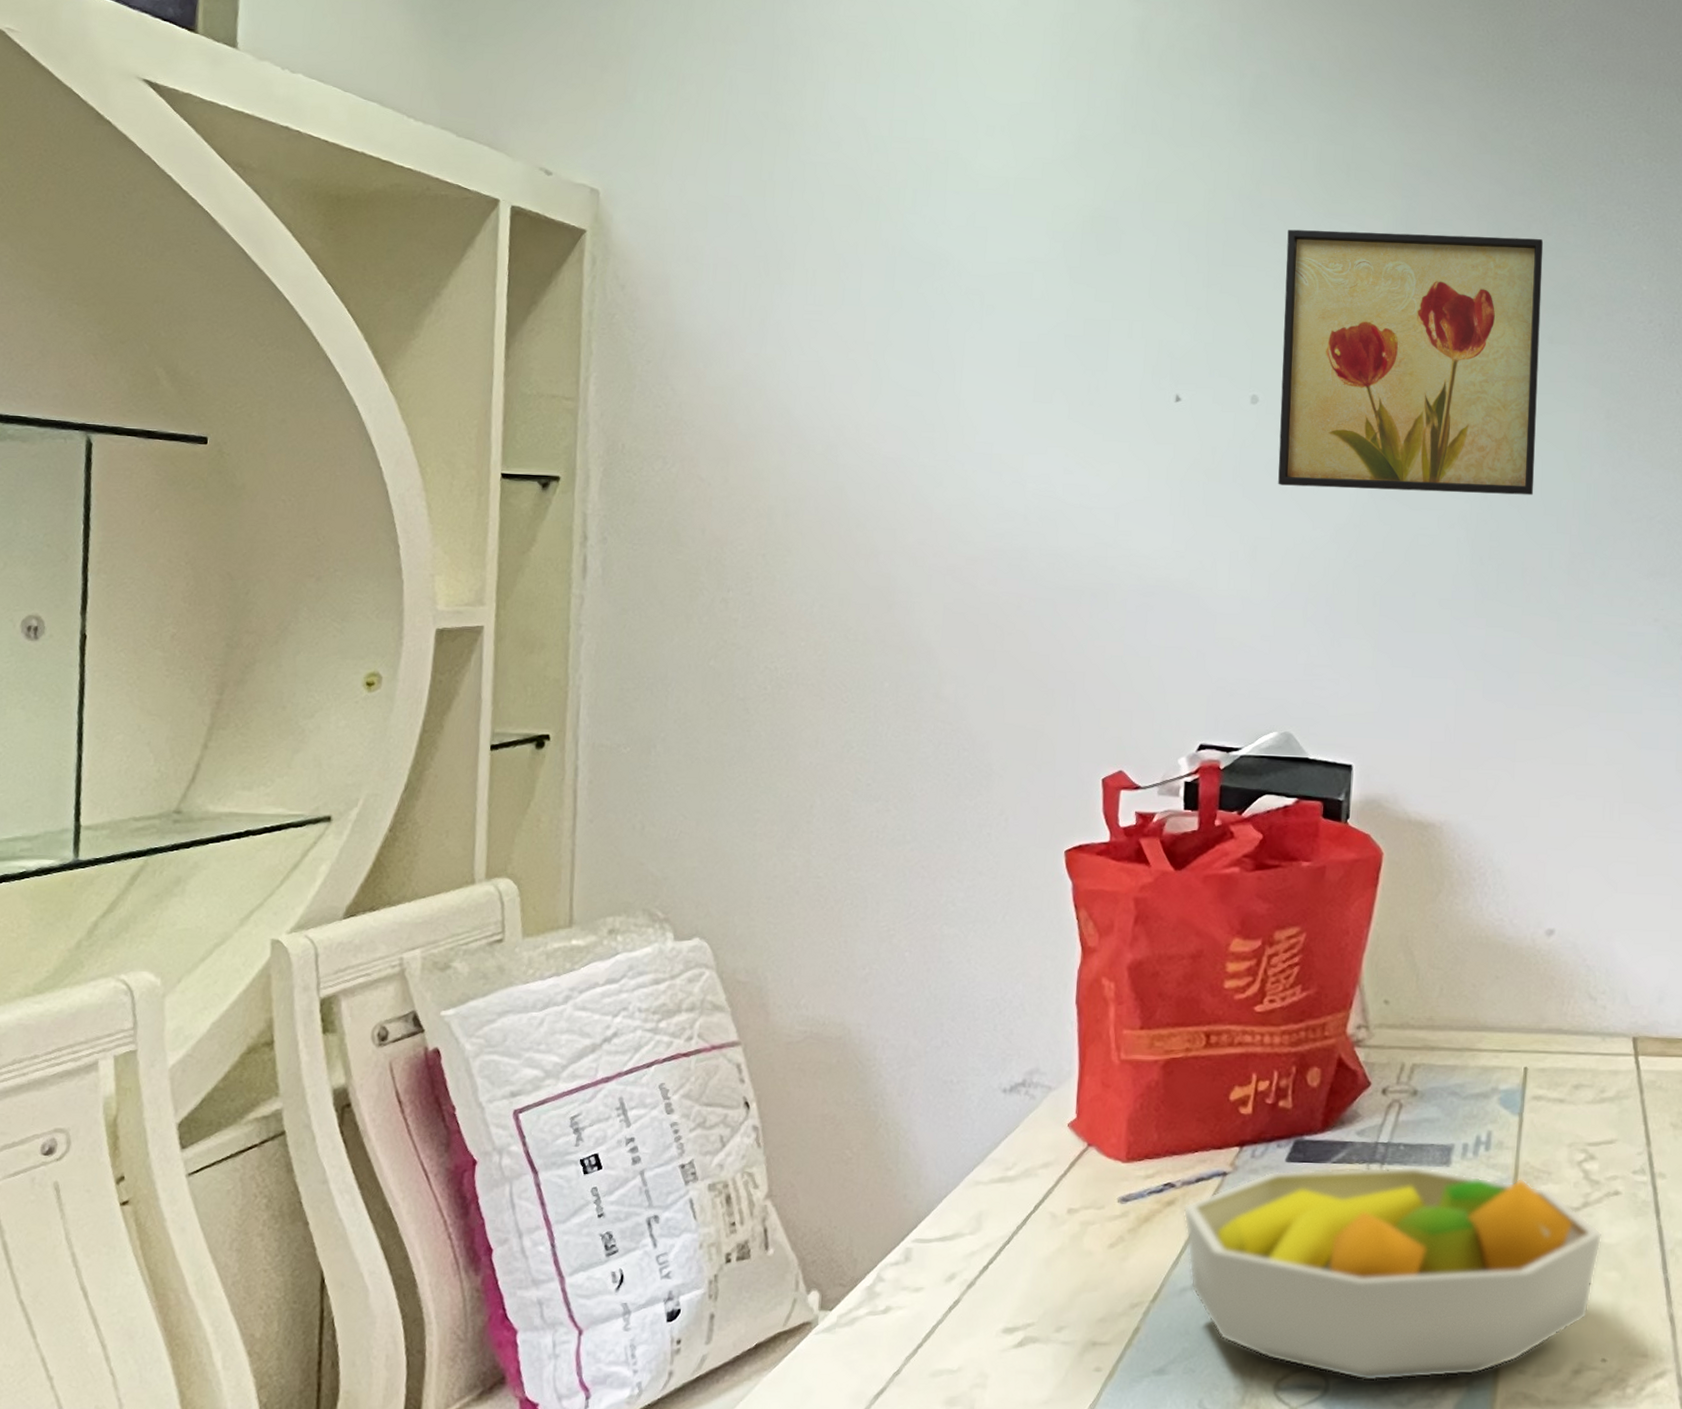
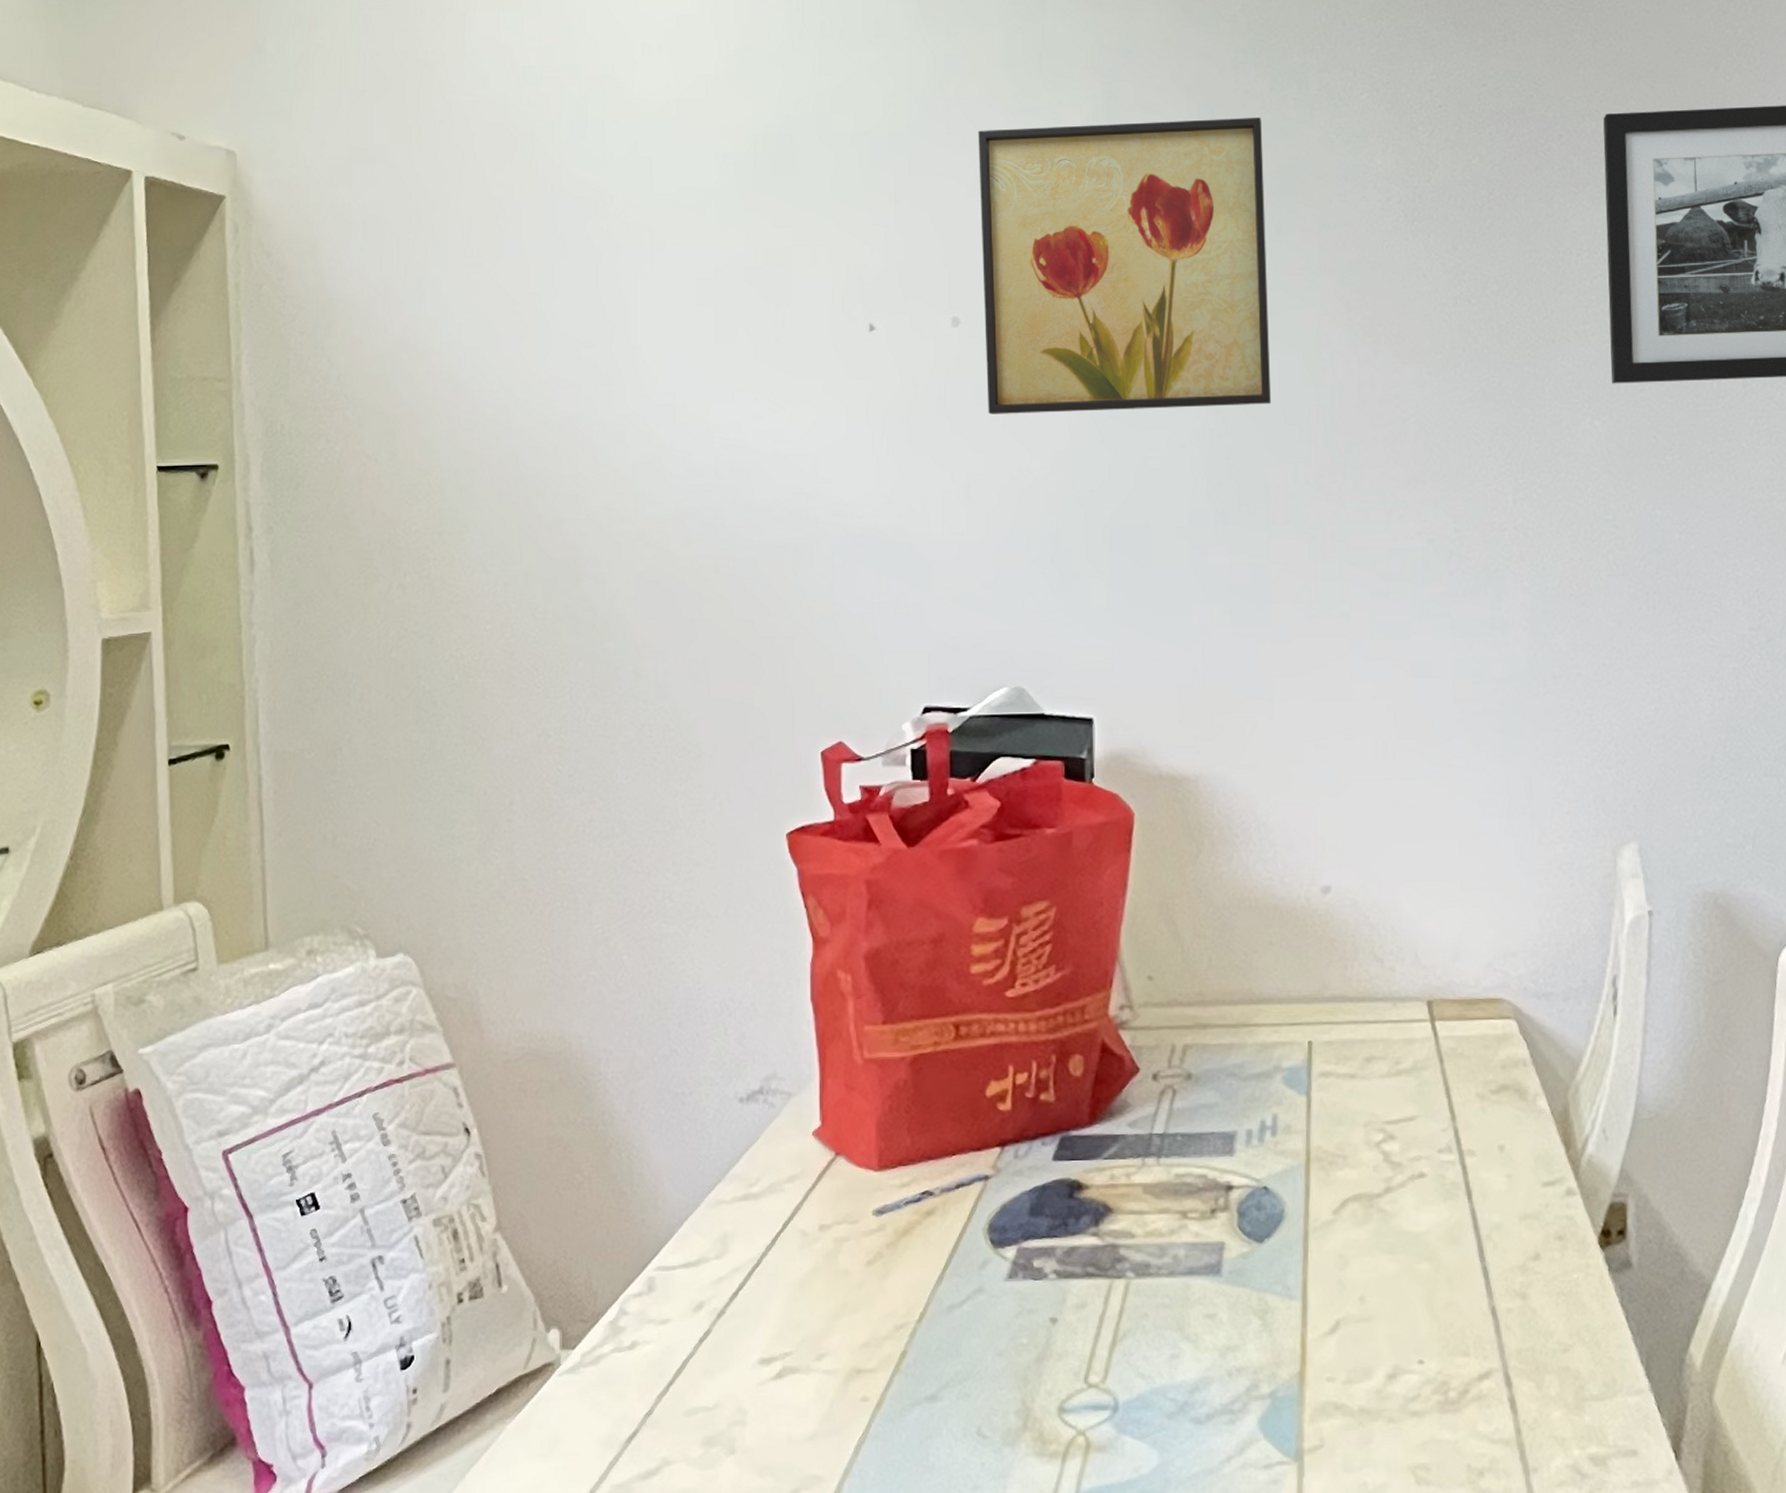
fruit bowl: present [1182,1166,1602,1382] -> none [943,1157,1410,1398]

